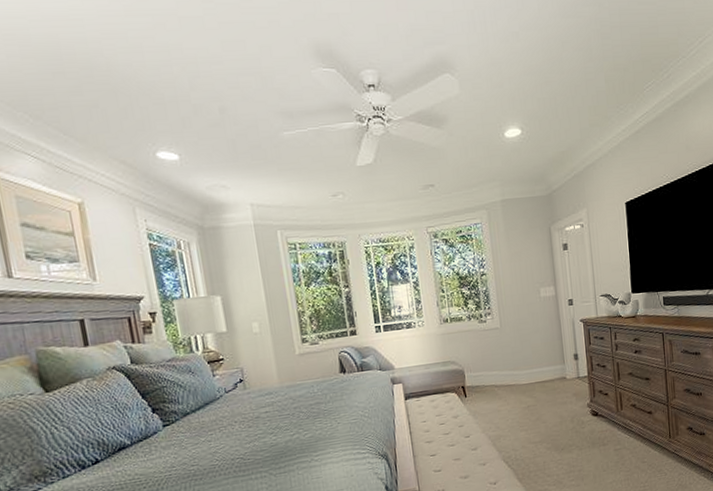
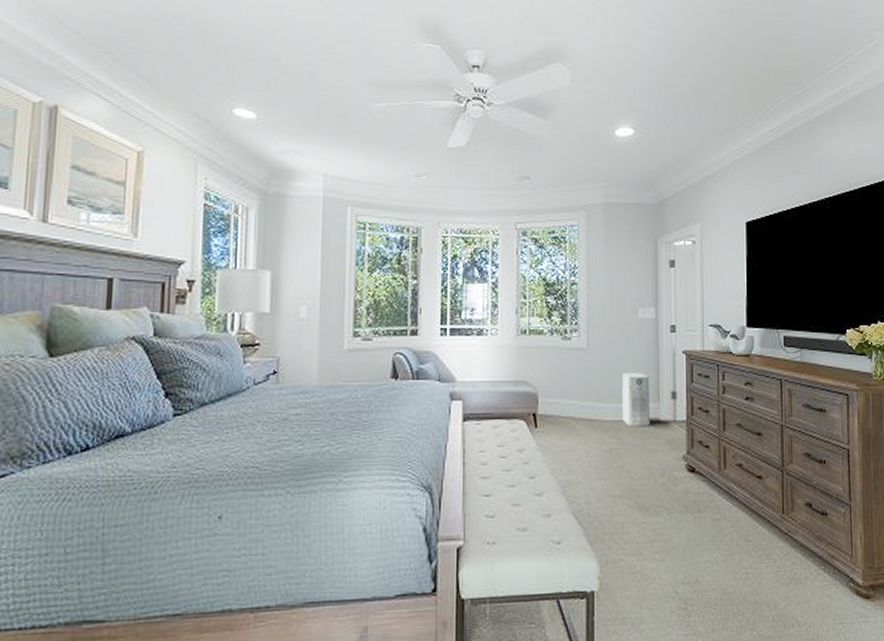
air purifier: none [532,342,558,386] -> present [621,373,650,426]

